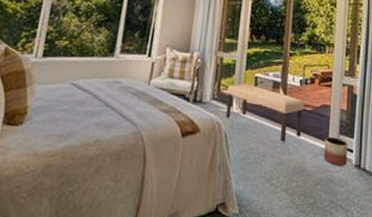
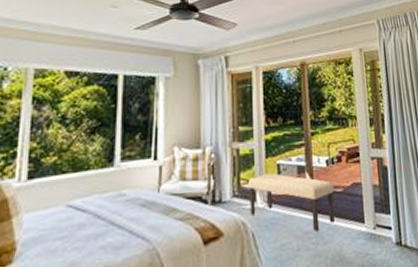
planter: present [324,136,348,167] -> none [361,216,387,248]

